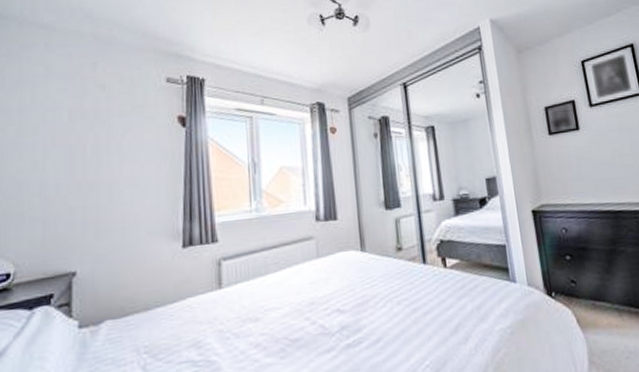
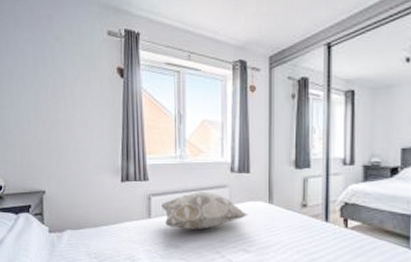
decorative pillow: none [235,246,339,297] -> present [161,191,248,230]

